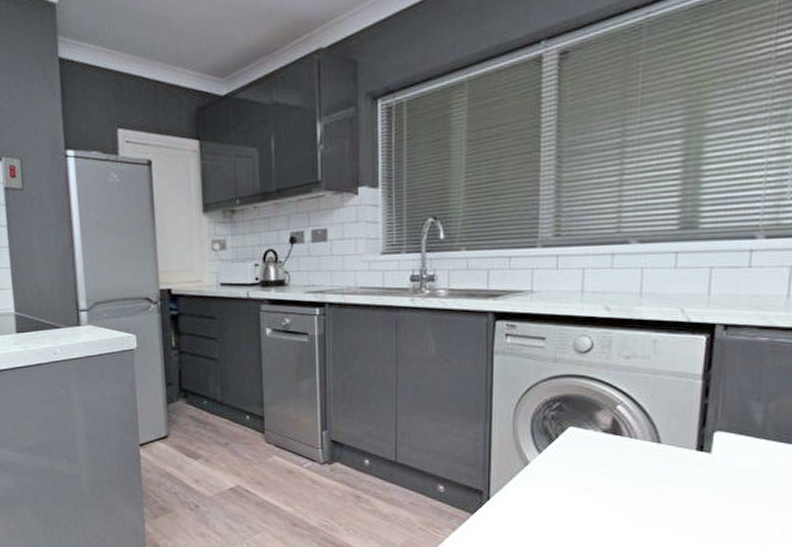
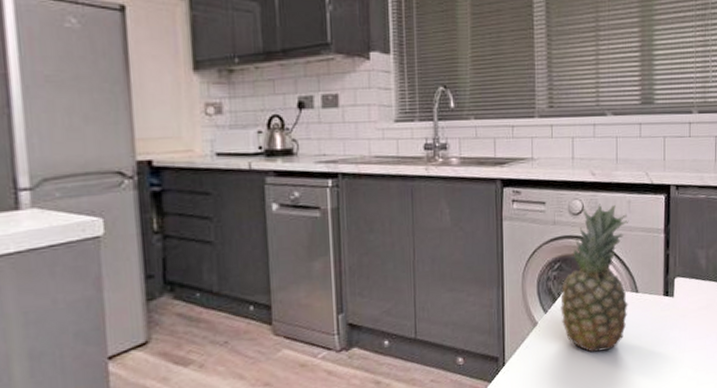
fruit: none [558,342,654,502] -> present [560,204,629,353]

